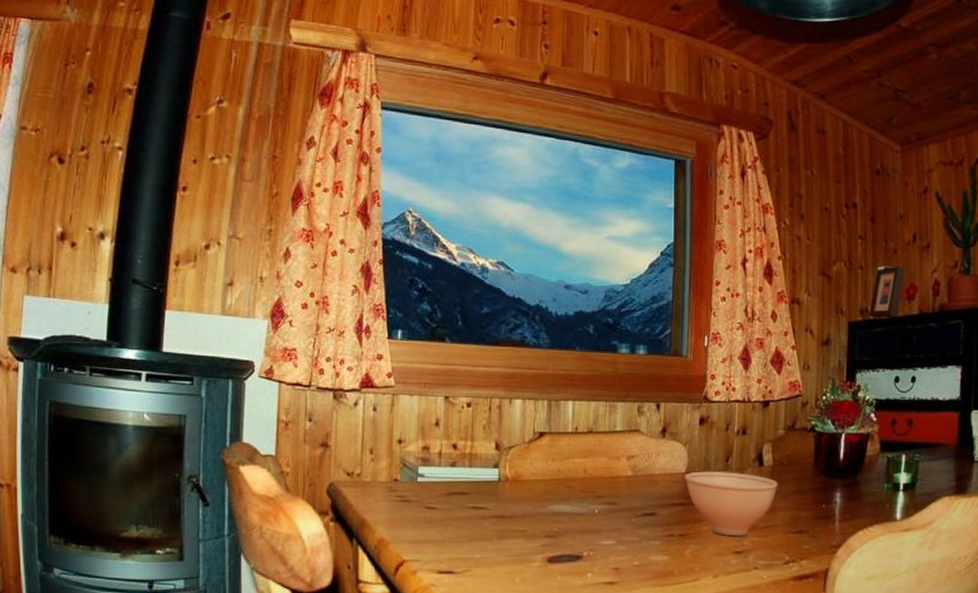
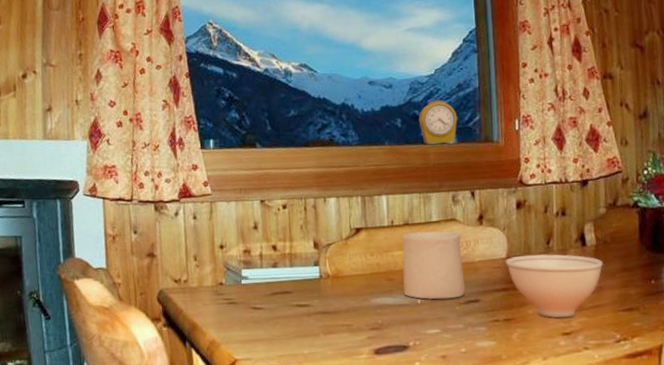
mug: none [582,440,644,510] -> present [401,231,466,300]
alarm clock: none [611,309,649,353] -> present [418,99,458,145]

